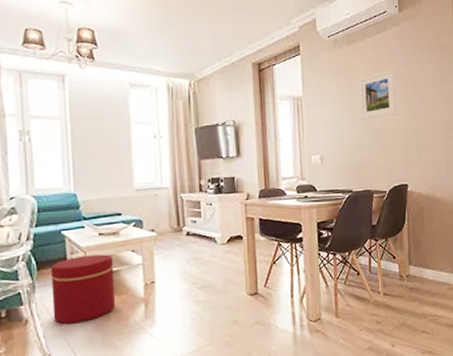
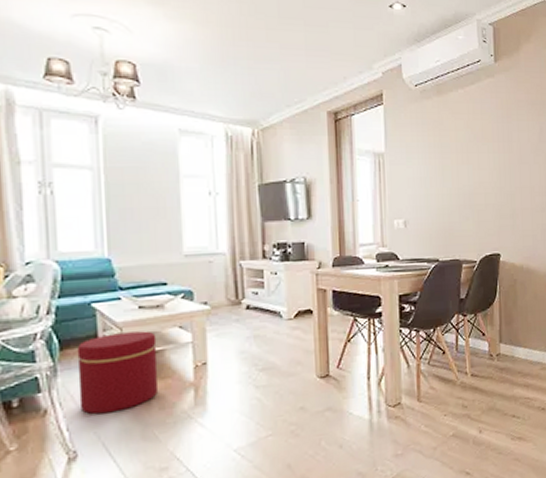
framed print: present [359,69,397,120] -> none [449,125,490,181]

